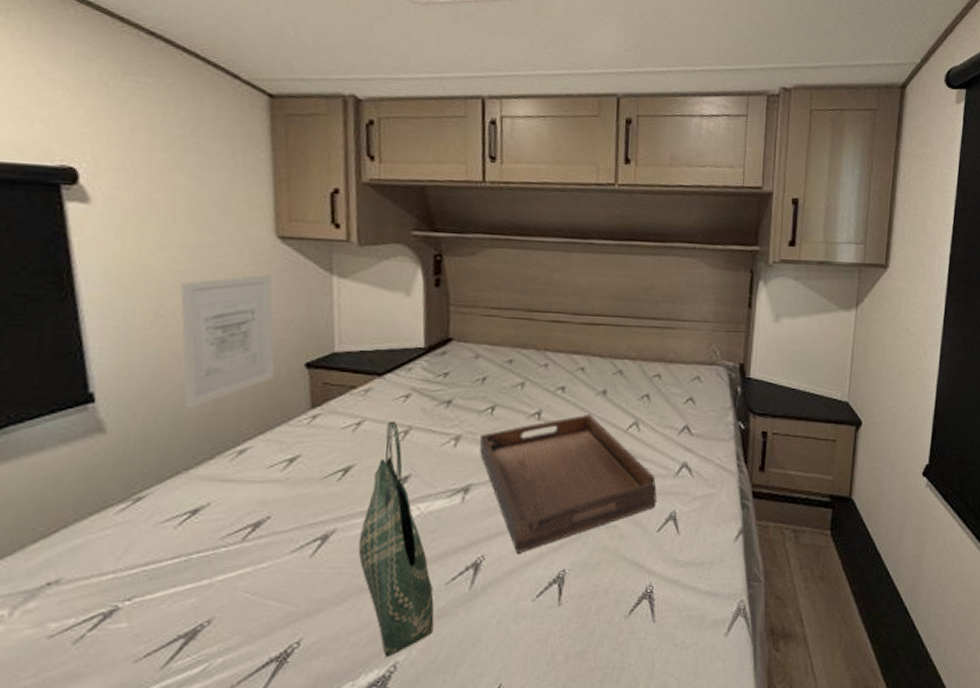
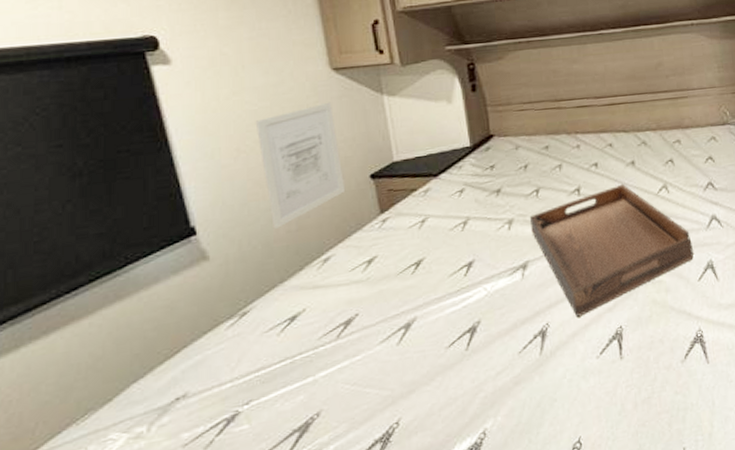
tote bag: present [358,420,434,657] -> none [437,214,514,426]

